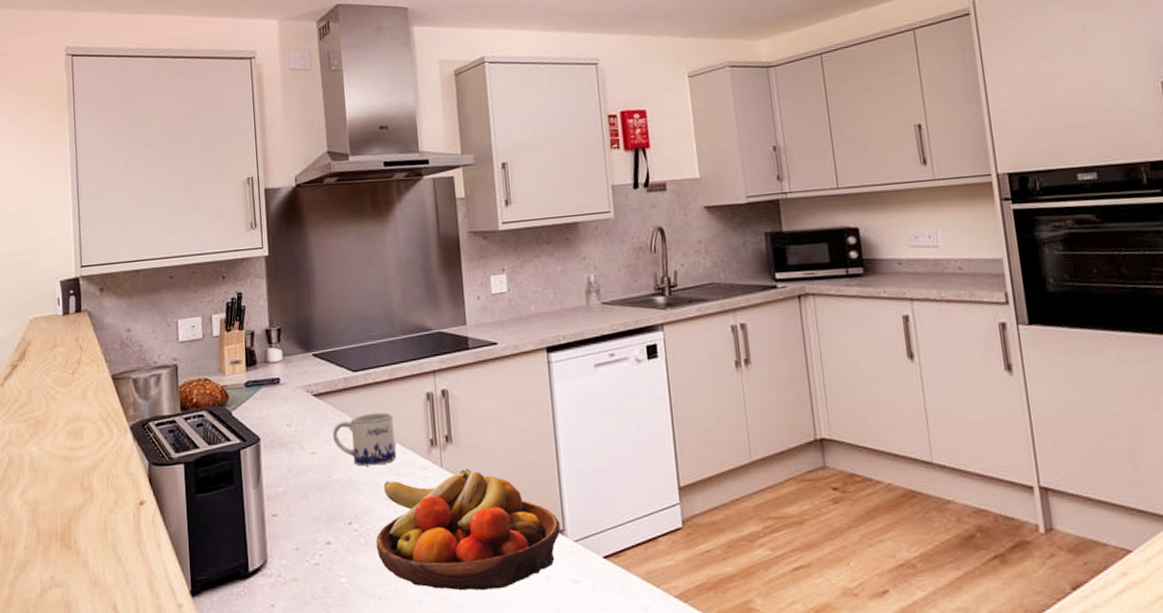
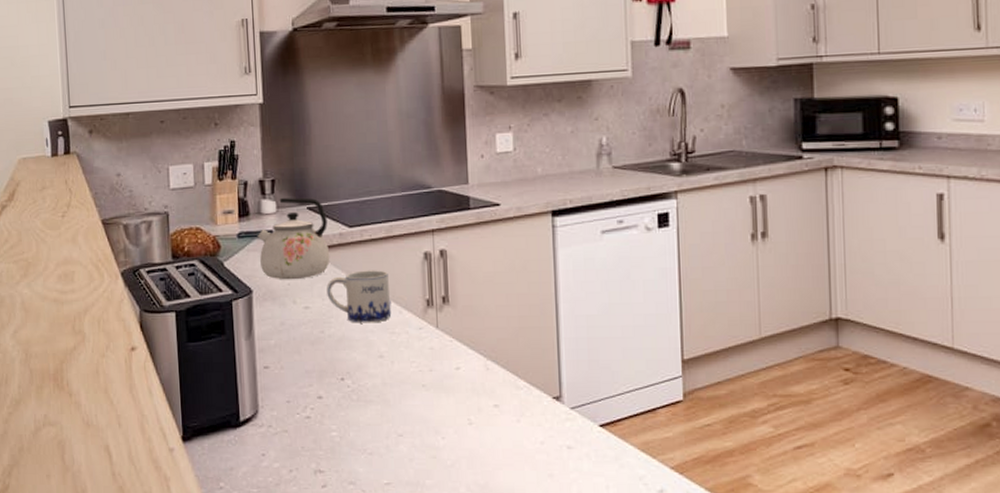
kettle: none [265,345,336,427] -> present [258,198,330,280]
fruit bowl: present [376,469,561,591] -> none [368,331,557,451]

